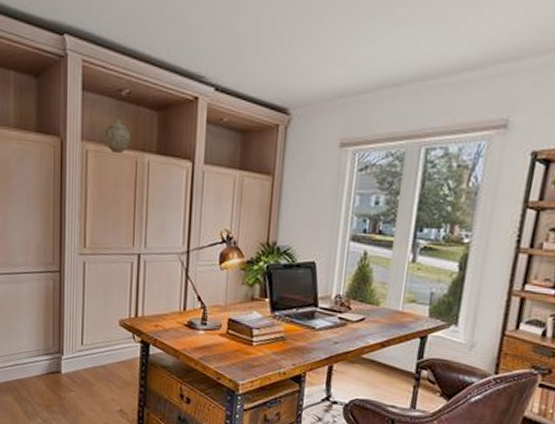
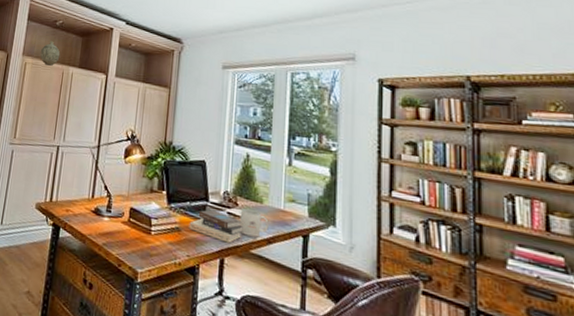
books: none [294,315,356,349] -> present [188,209,243,243]
mug: none [351,312,385,342] -> present [239,208,269,238]

